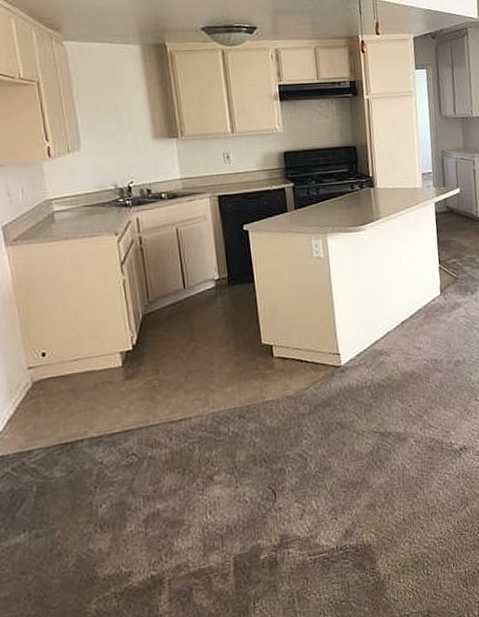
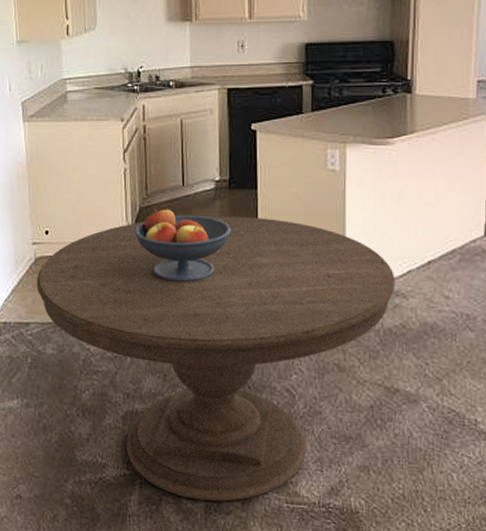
dining table: none [36,306,379,581] -> present [36,215,395,502]
fruit bowl: none [139,312,234,380] -> present [134,208,231,282]

